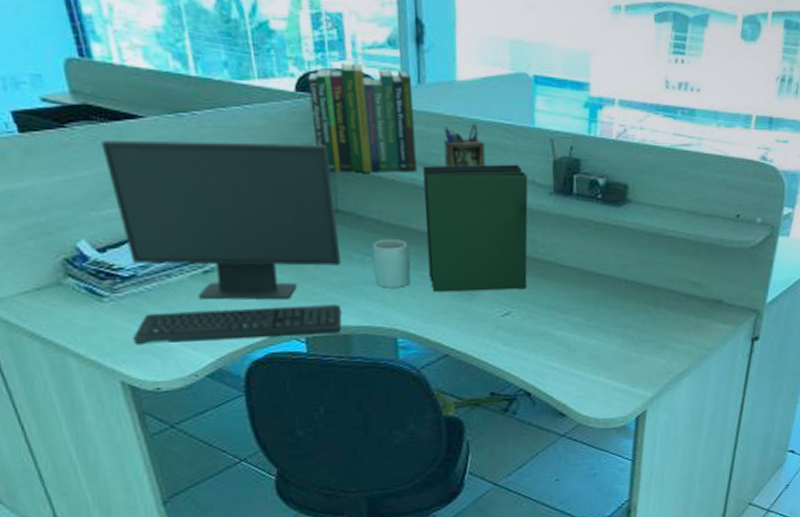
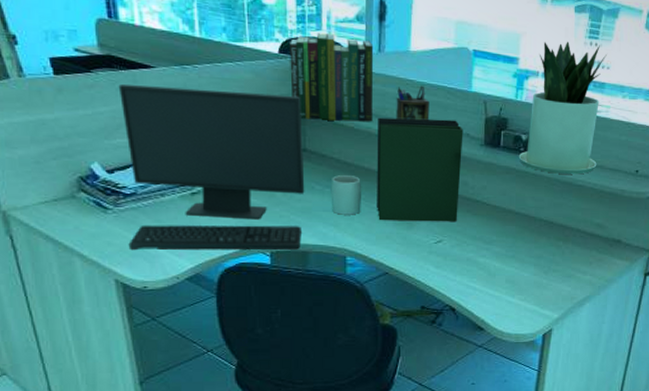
planter: none [595,59,696,224] -> present [518,41,607,174]

